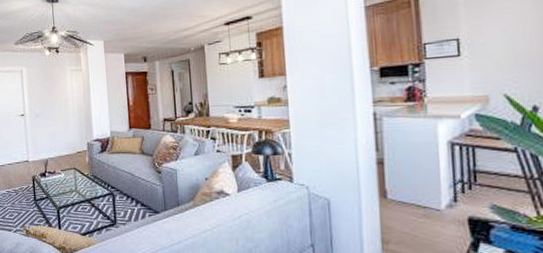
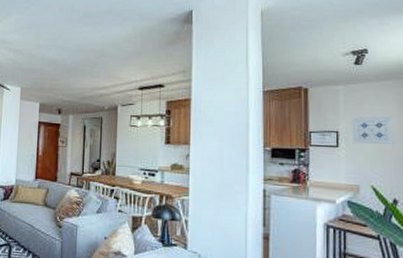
wall art: none [474,11,532,50] -> present [351,115,395,145]

